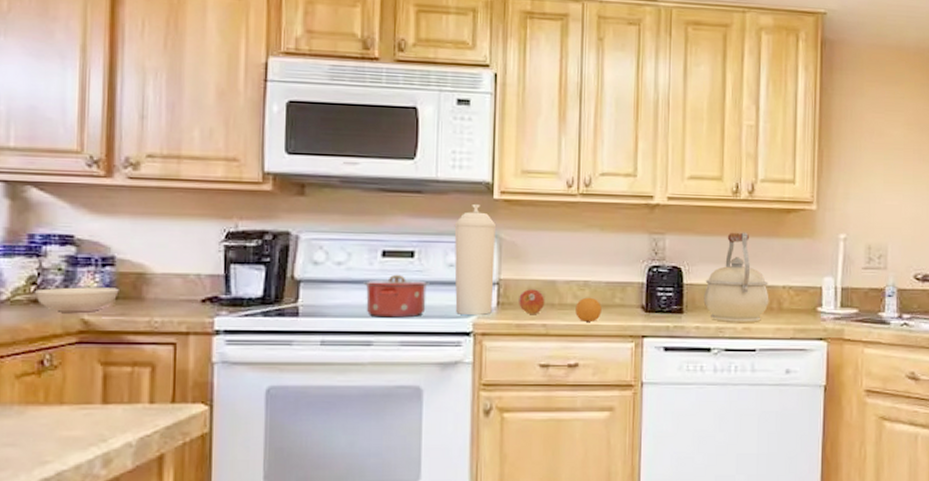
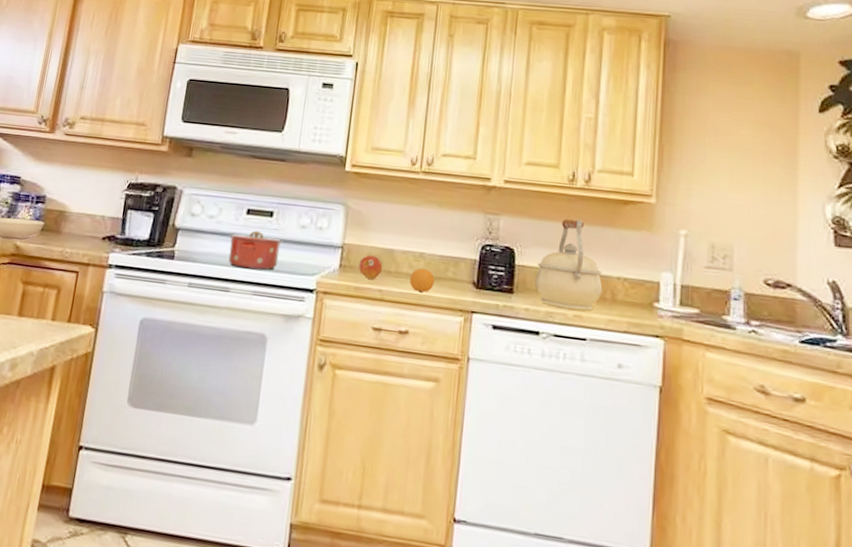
canister: present [454,203,497,316] -> none [303,174,346,276]

